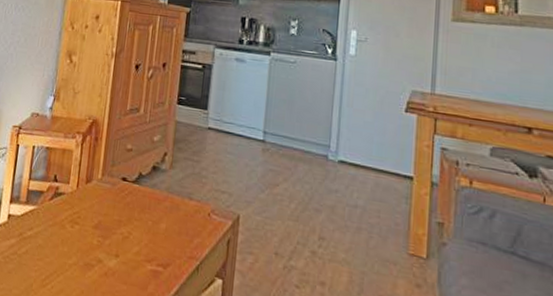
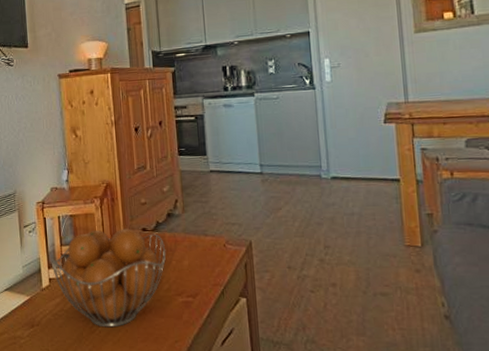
fruit basket: none [14,169,144,286] -> present [51,228,166,328]

